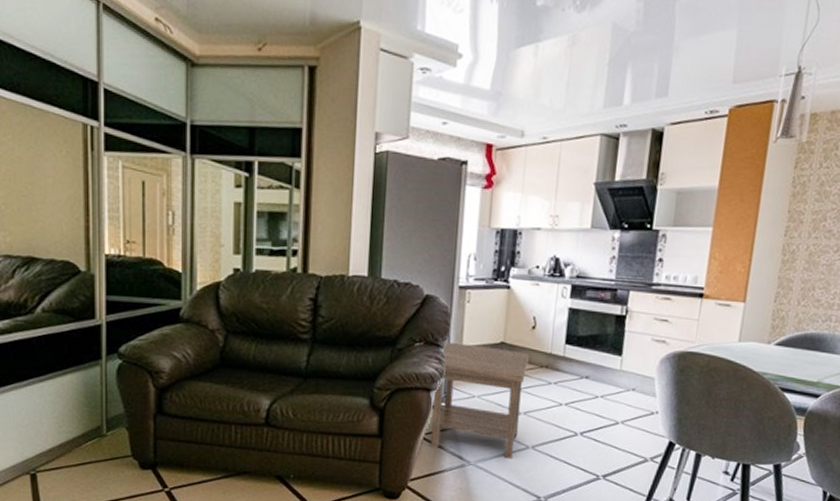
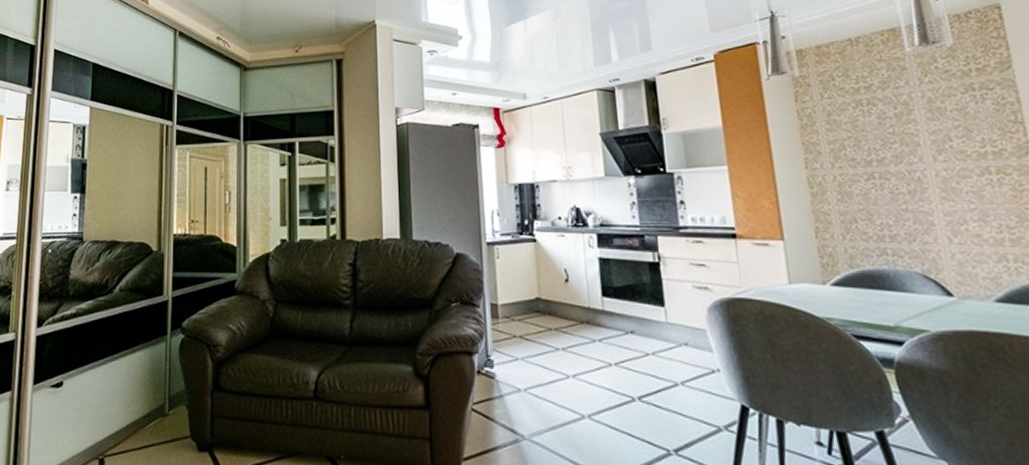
side table: present [430,342,529,460] -> none [476,300,570,432]

